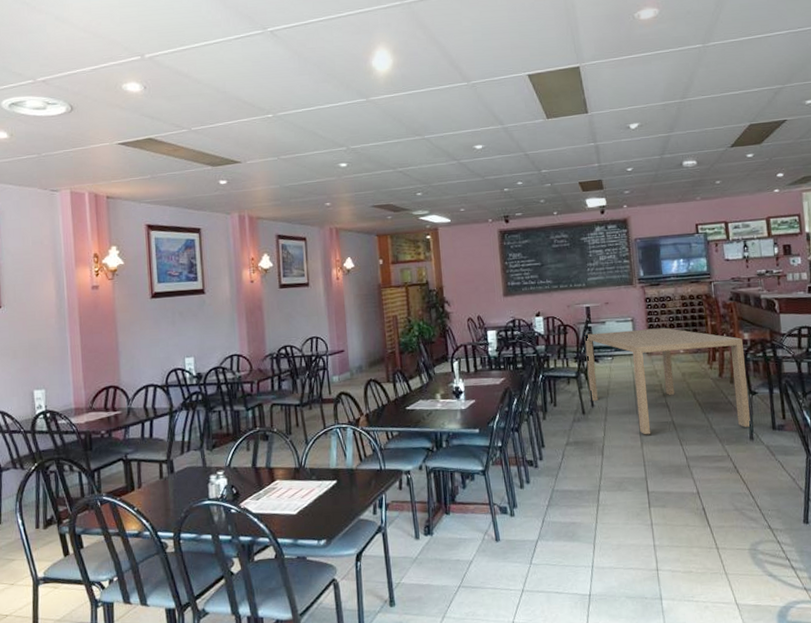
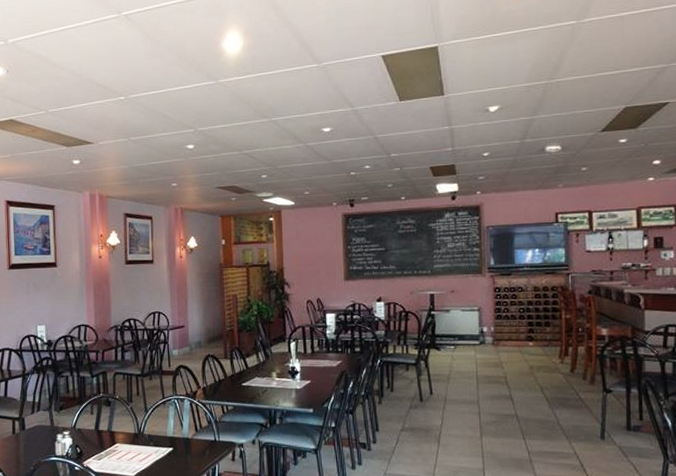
dining table: present [584,327,750,435] -> none [427,319,602,426]

